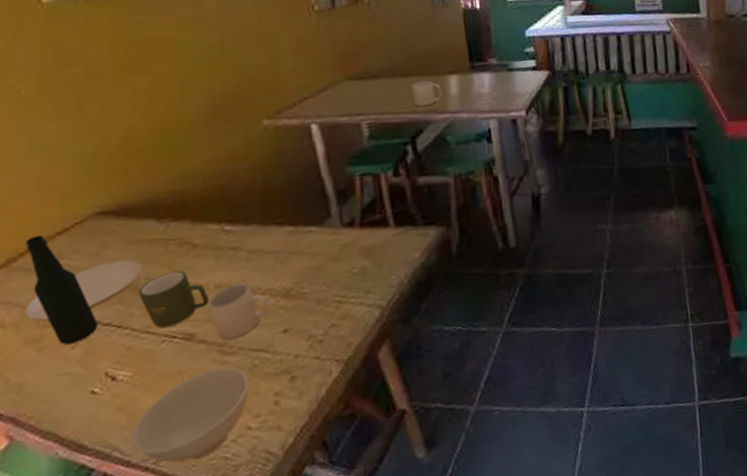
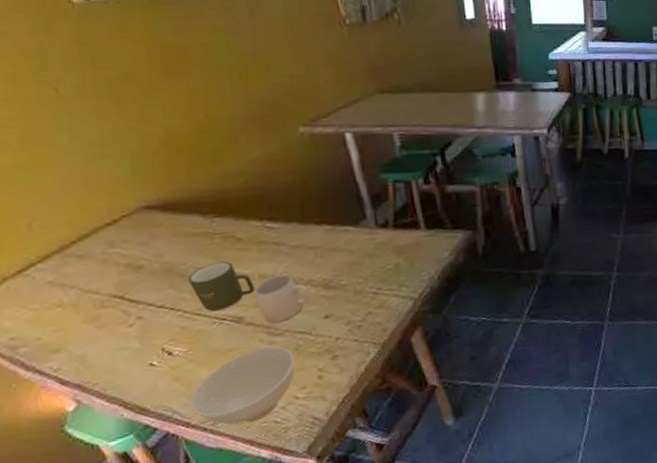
plate: present [24,259,142,321] -> none [81,250,190,302]
beer bottle: present [25,235,98,345] -> none [76,226,152,323]
mug: present [411,80,442,107] -> none [440,97,469,121]

